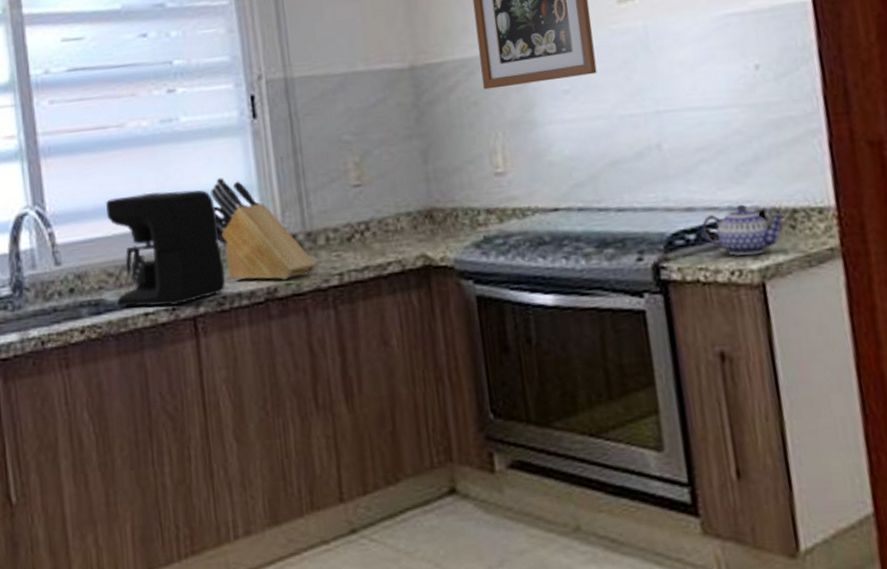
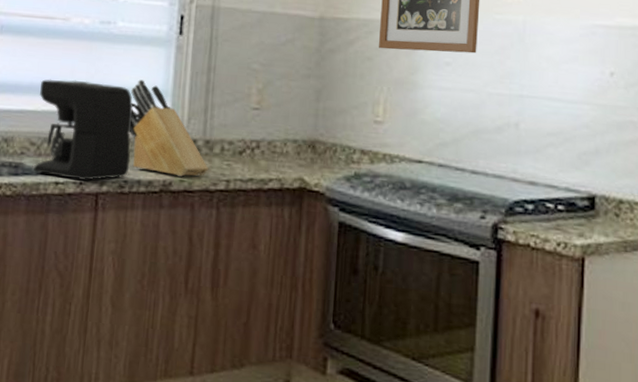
teapot: present [701,204,787,256] -> none [539,187,613,233]

